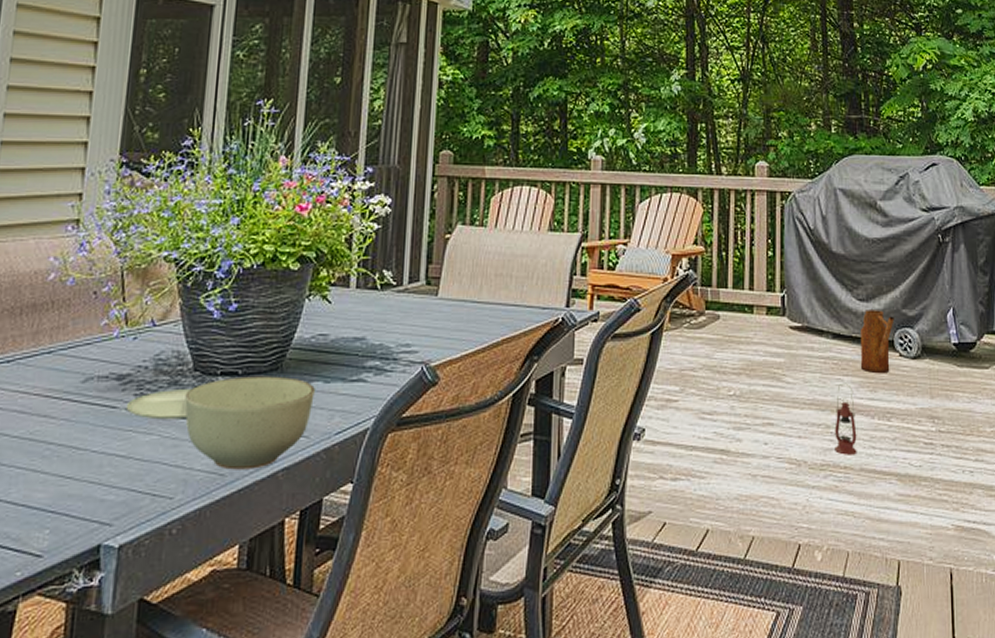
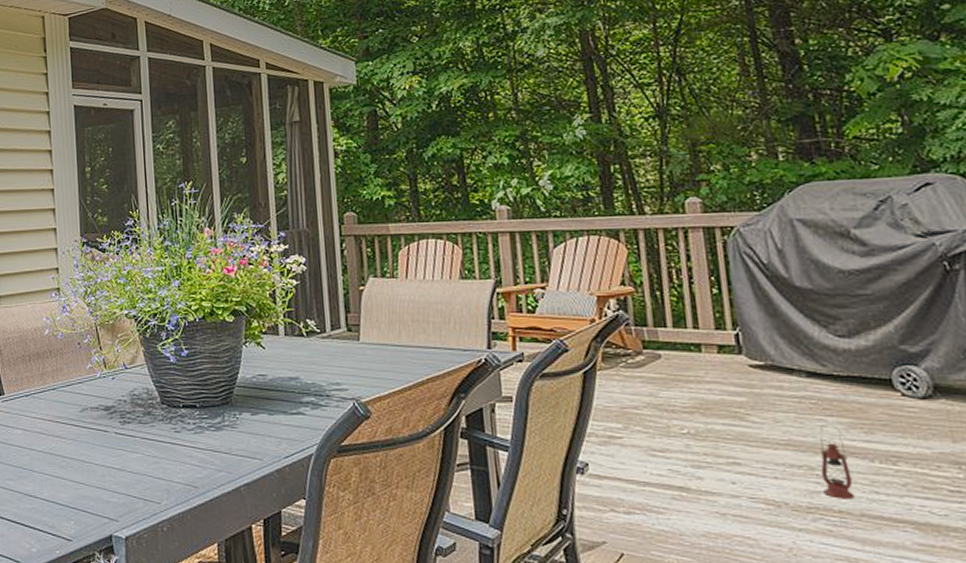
plate: present [125,389,191,420] -> none [114,418,162,442]
bowl: present [184,376,315,470] -> none [158,409,262,484]
watering can: present [860,310,894,373] -> none [844,346,890,413]

